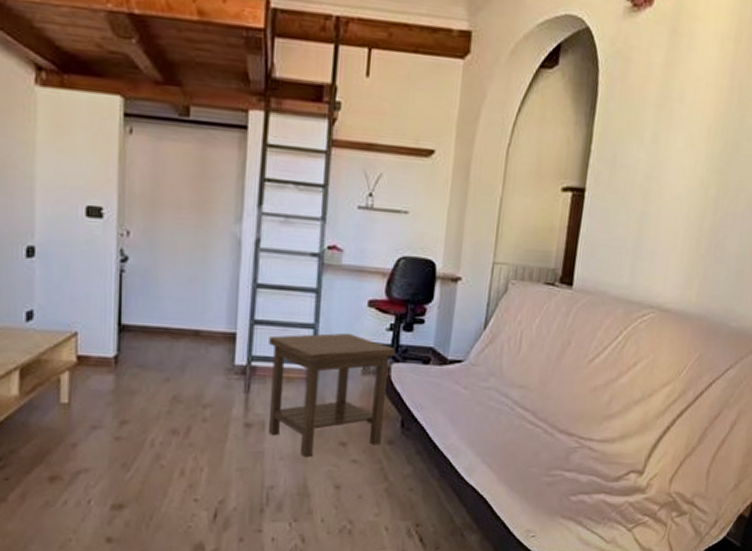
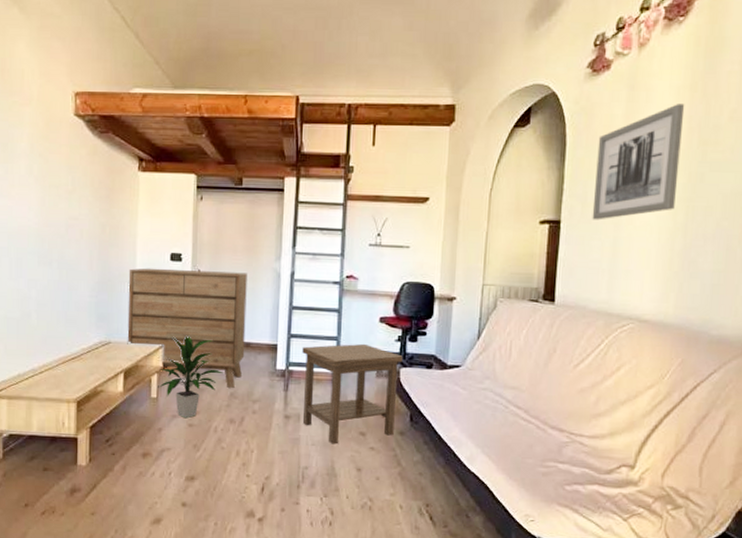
dresser: none [23,225,196,391] -> present [127,268,247,389]
indoor plant: none [70,320,163,430] -> present [158,335,223,419]
wall art: none [619,56,728,191] -> present [592,104,685,220]

